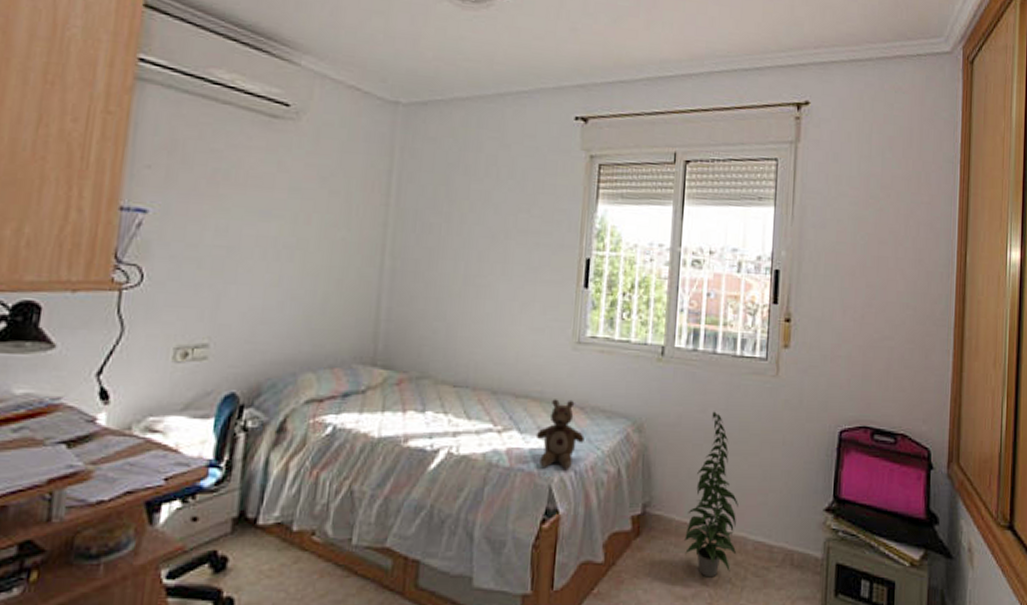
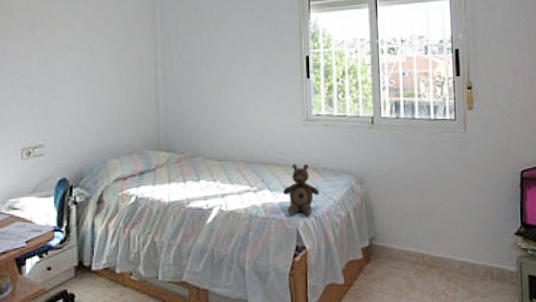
plant: present [683,411,738,578] -> none [403,163,447,291]

